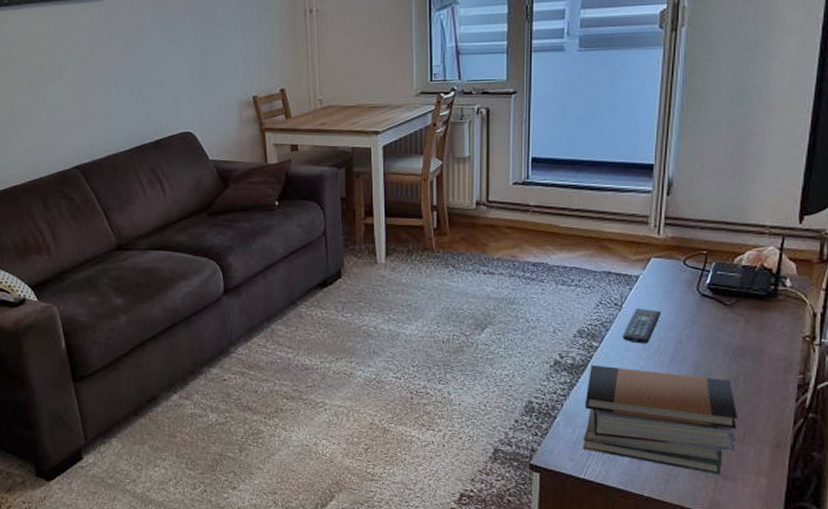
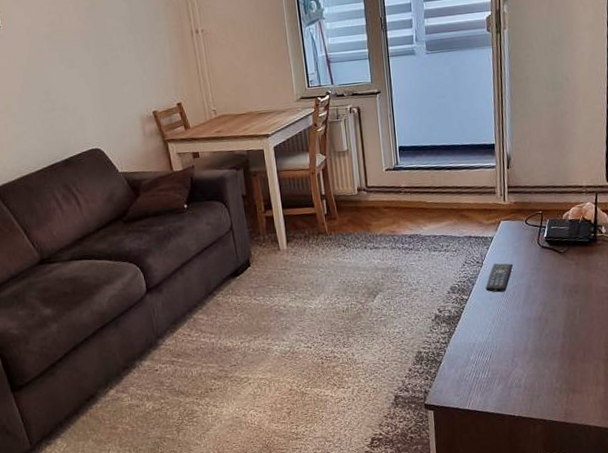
book stack: present [583,365,739,475] -> none [462,312,579,391]

